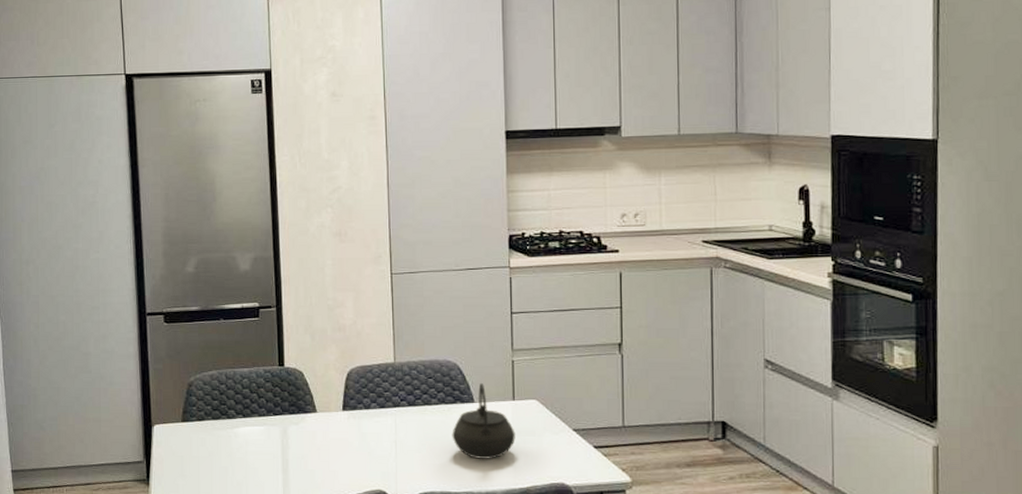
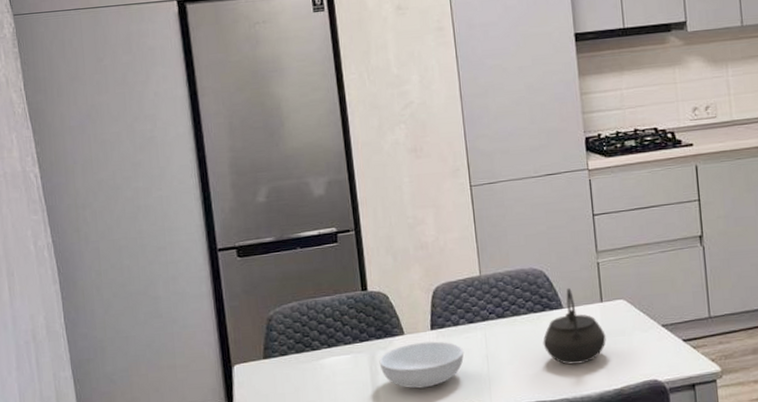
serving bowl: none [290,421,374,467] -> present [379,341,464,389]

